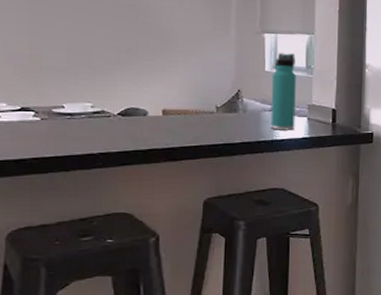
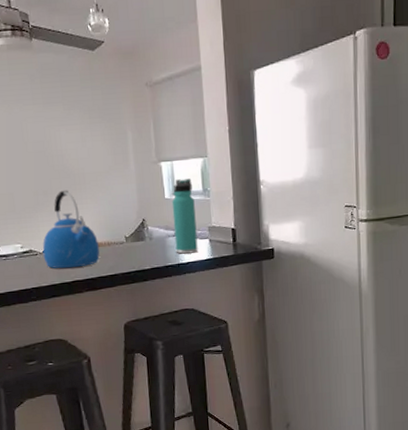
kettle: none [117,50,185,135] -> present [42,190,100,269]

